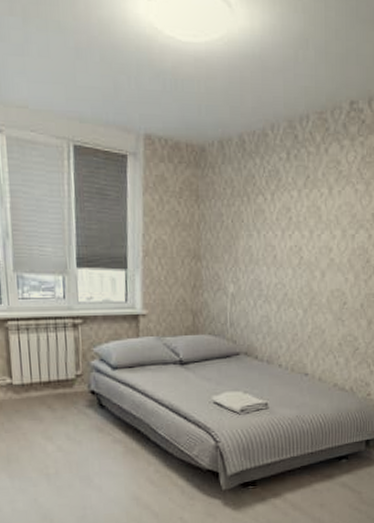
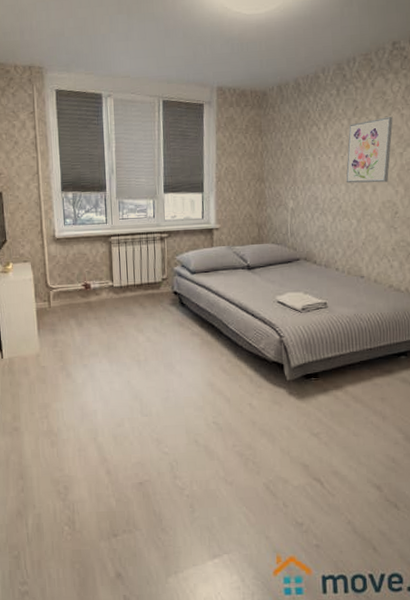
wall art: none [293,191,347,268] -> present [346,117,393,184]

